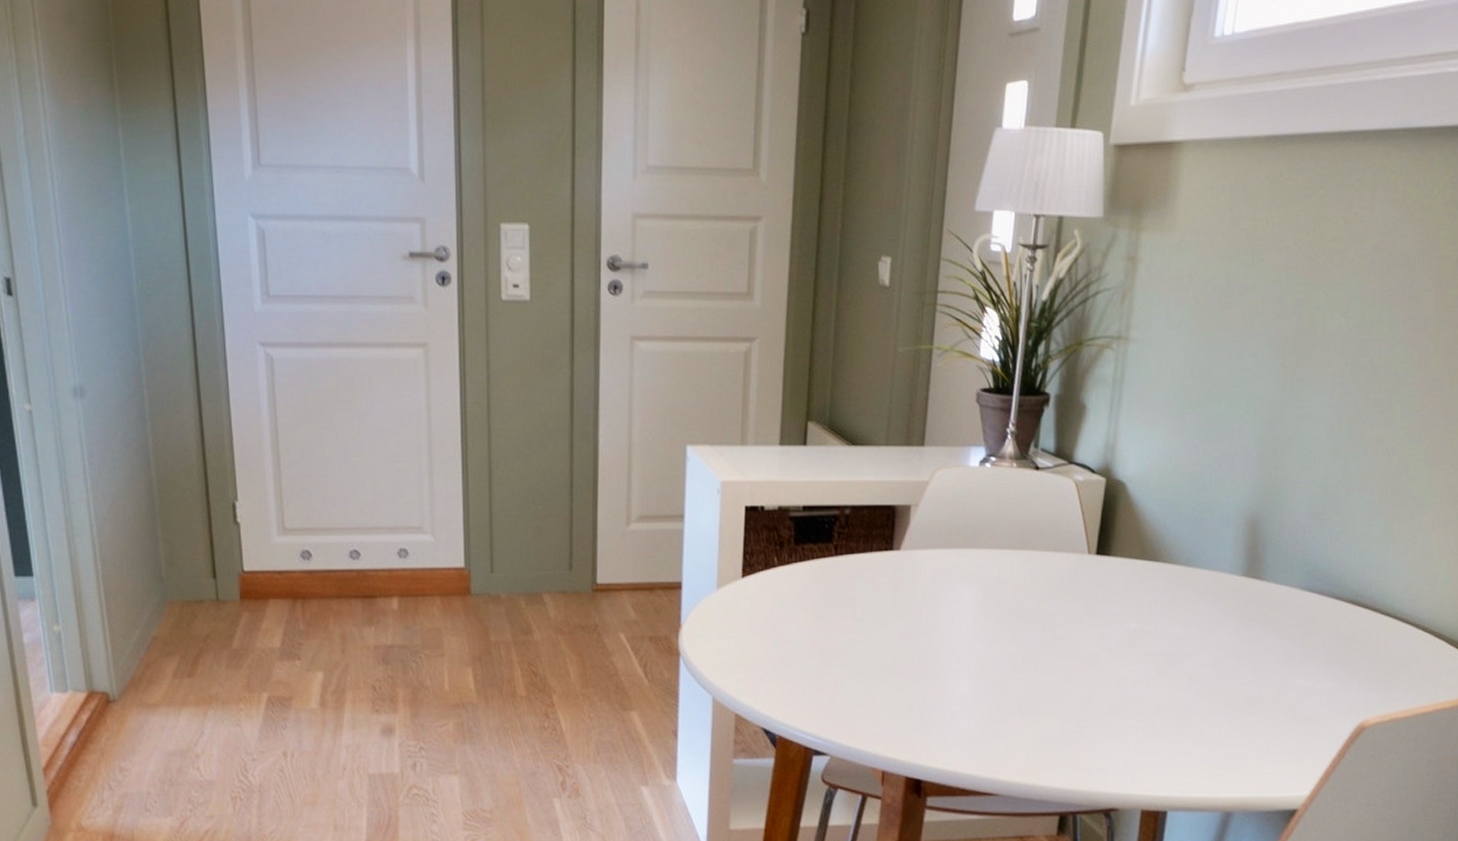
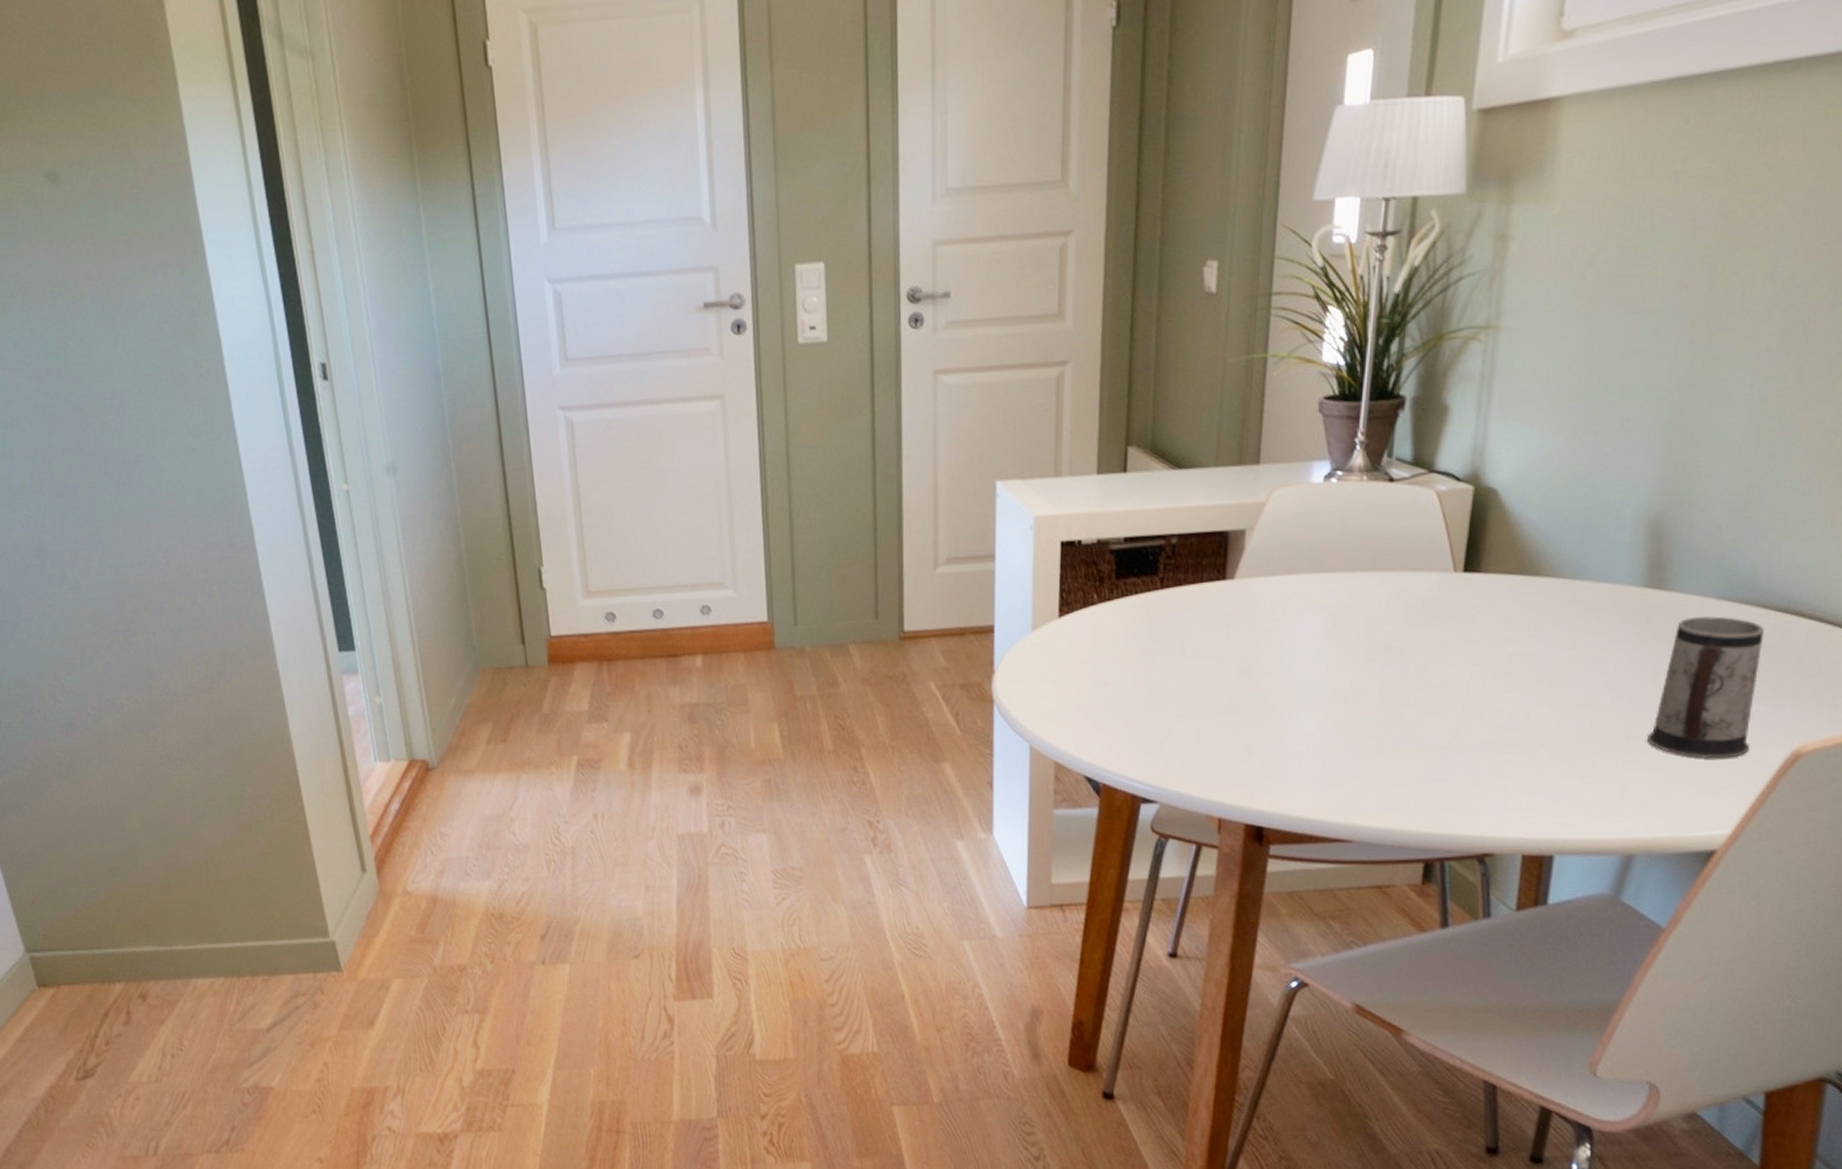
mug: none [1244,605,1337,729] -> present [1647,616,1764,759]

